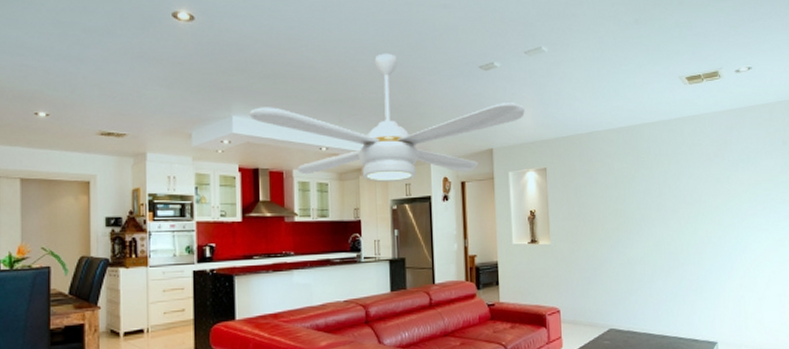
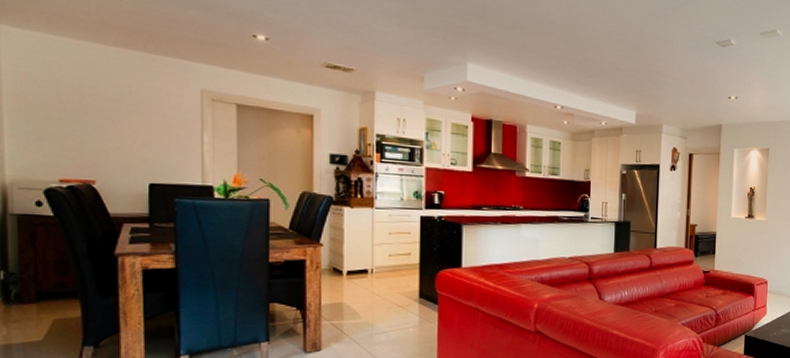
ceiling fan: present [249,53,525,182] -> none [484,17,755,148]

